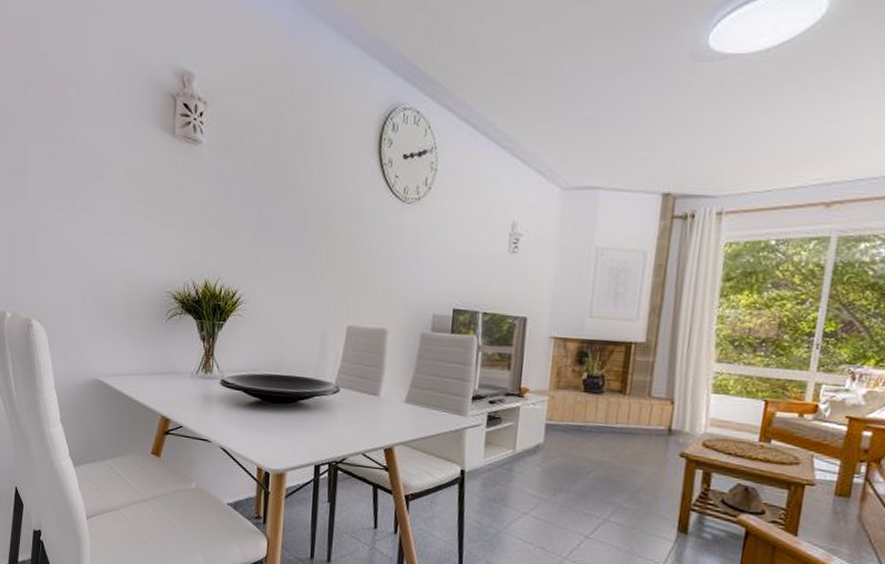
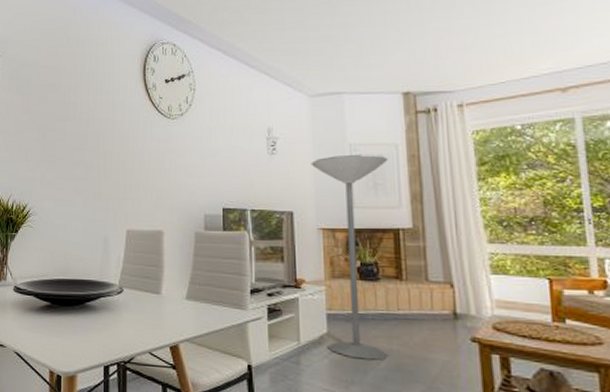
floor lamp: none [541,259,635,471] -> present [310,153,389,360]

